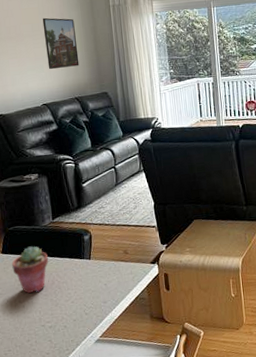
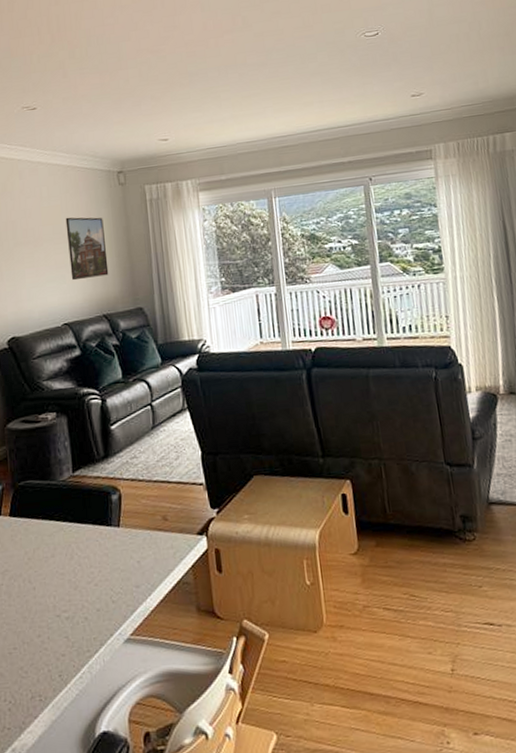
potted succulent: present [12,246,48,294] -> none [21,507,66,572]

